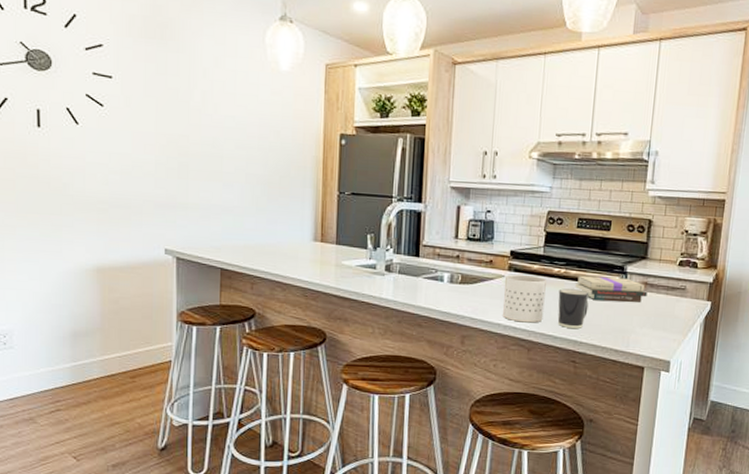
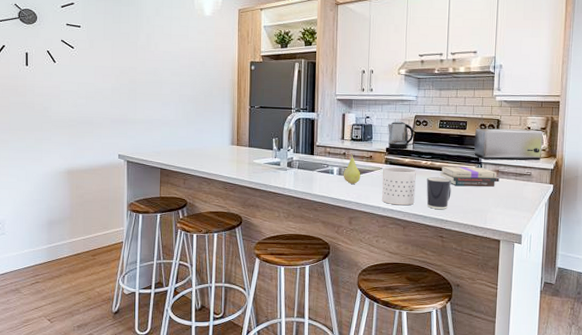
fruit: none [455,256,478,295] -> present [343,153,361,184]
kettle: none [513,217,546,254] -> present [388,121,414,150]
toaster: none [618,229,703,272] -> present [474,128,543,161]

